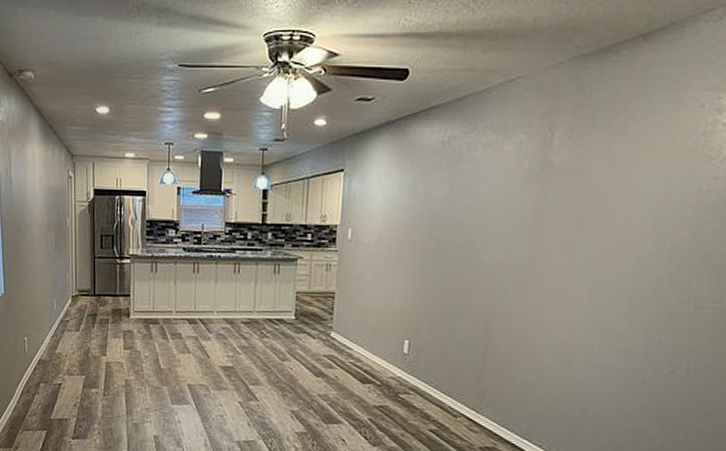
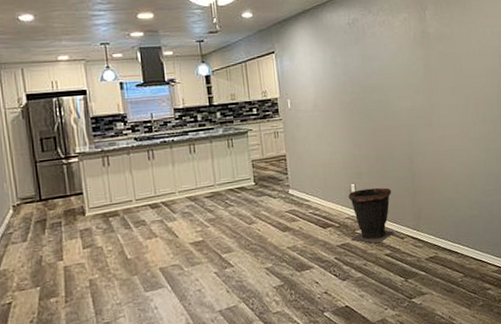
bucket: none [392,346,454,415] -> present [348,187,395,244]

